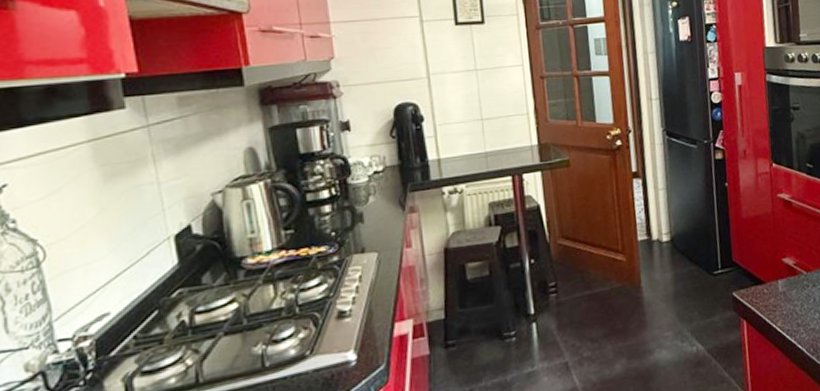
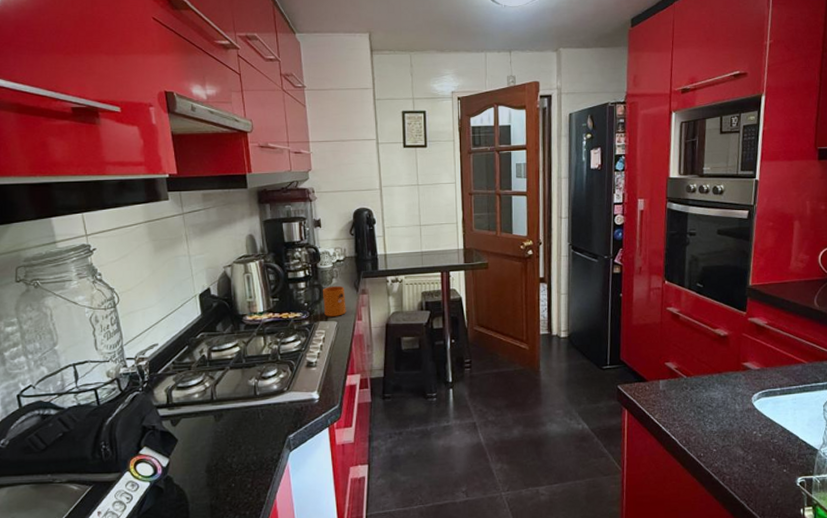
mug: none [356,204,390,247] -> present [323,285,346,317]

